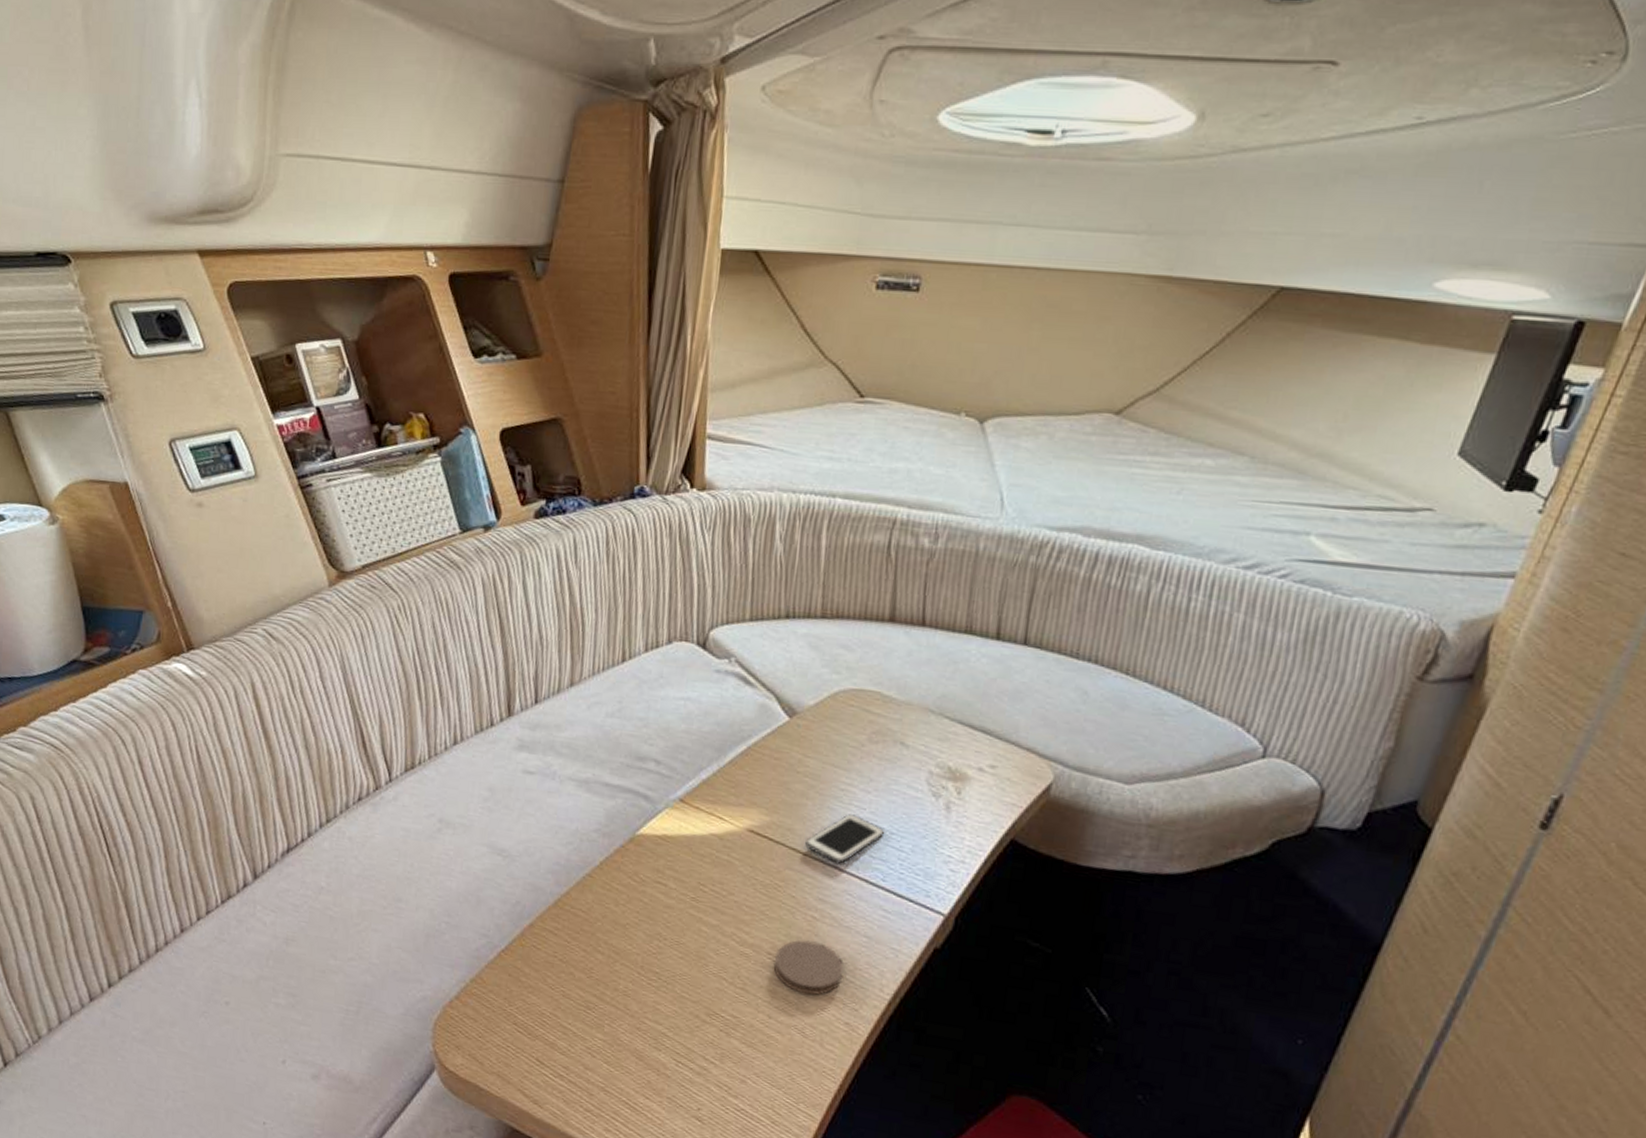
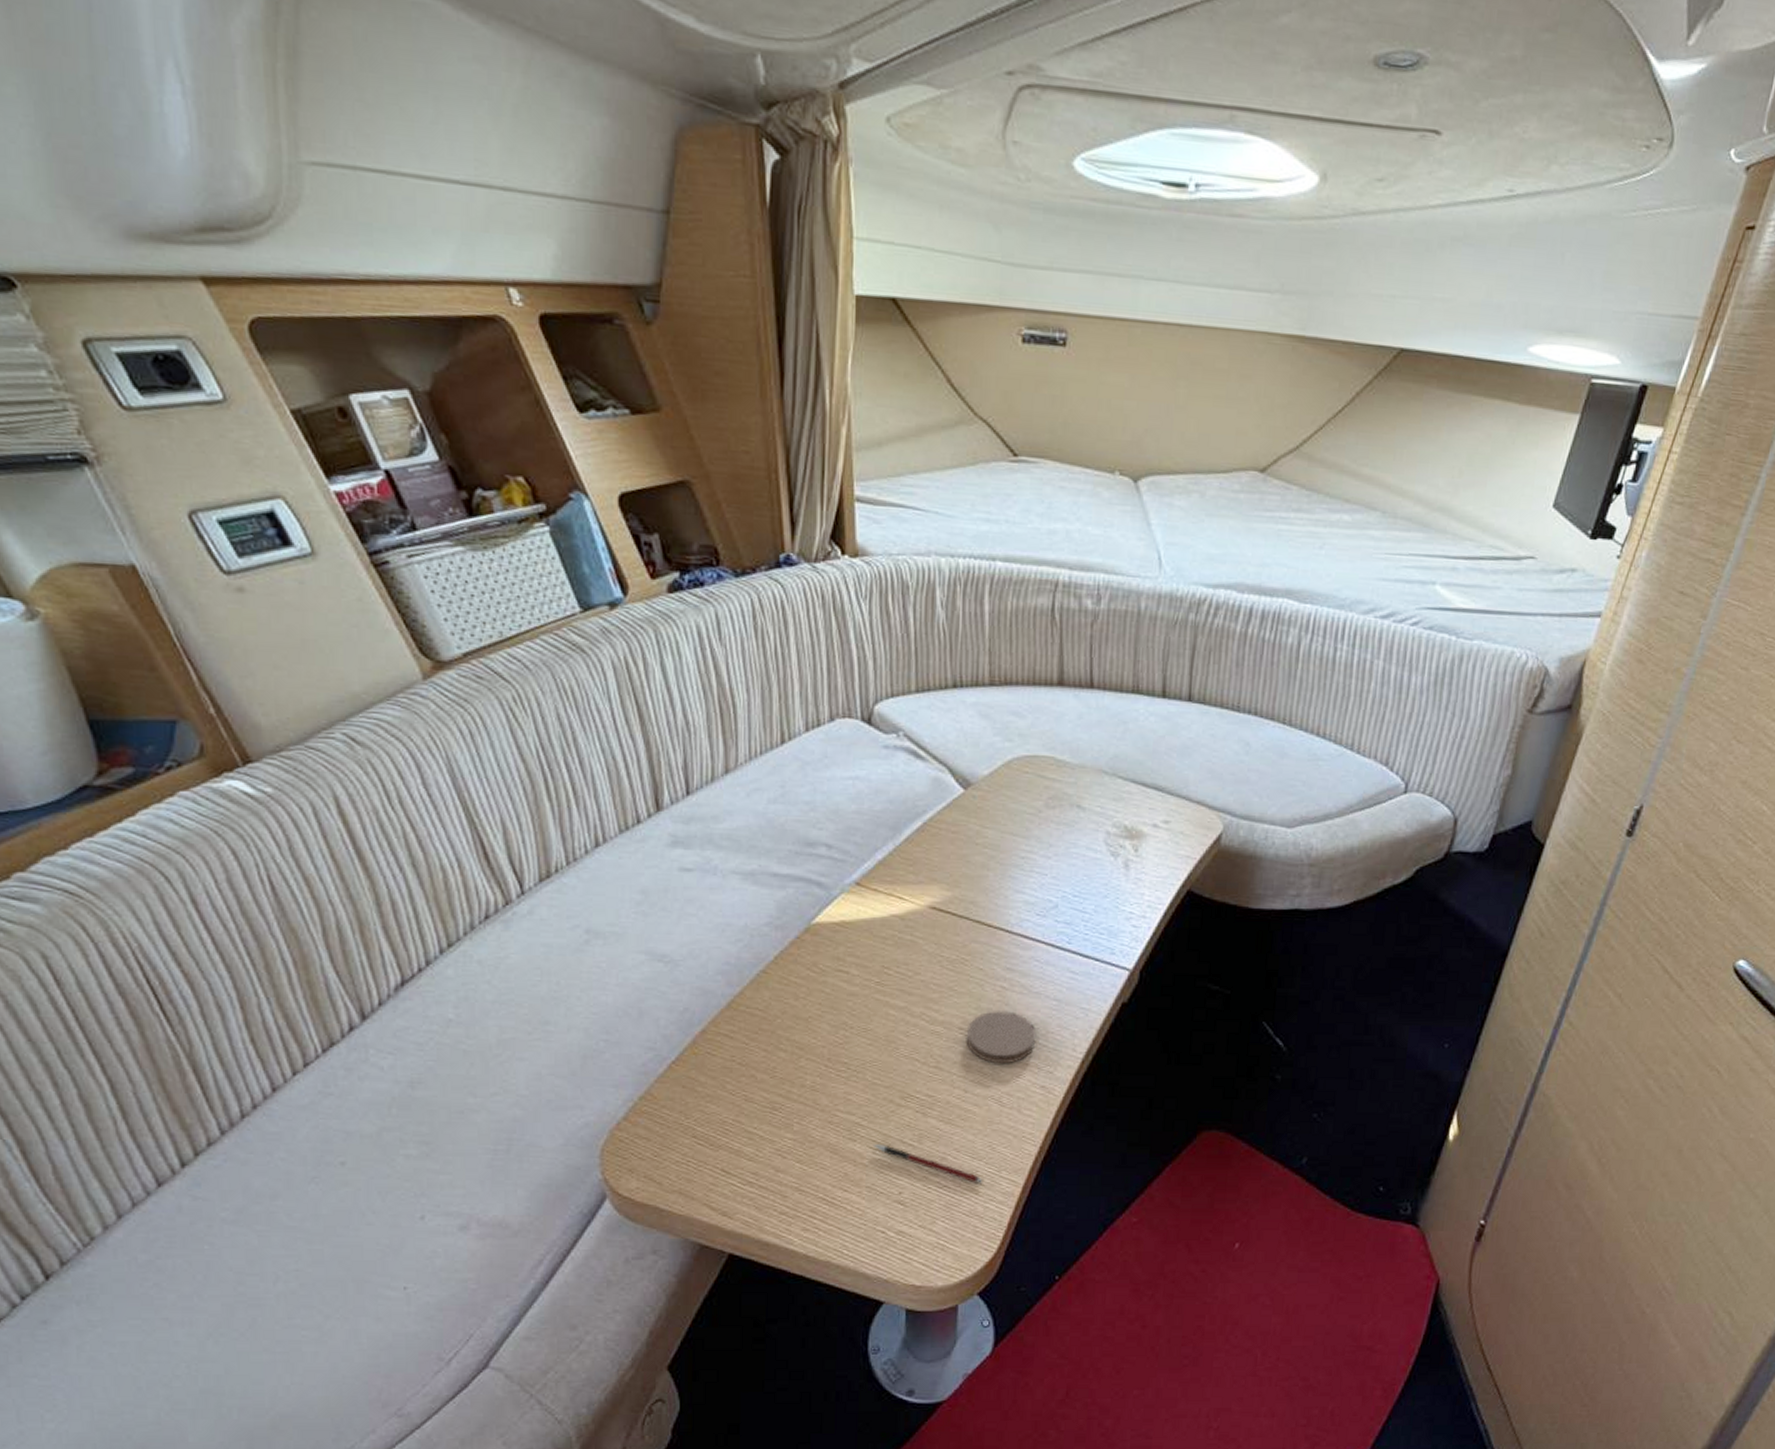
pen: none [676,1057,781,1113] -> present [873,1144,983,1183]
cell phone: present [805,814,884,864] -> none [989,881,1067,931]

